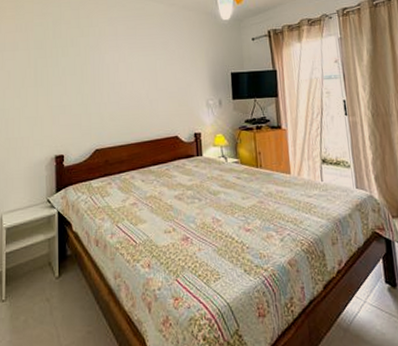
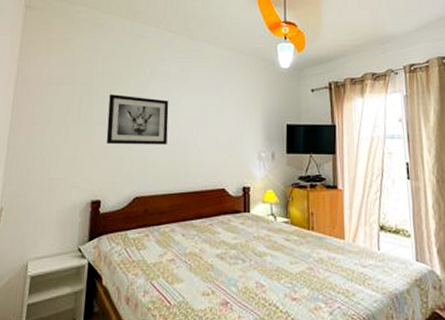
wall art: none [63,55,121,102] -> present [106,94,169,145]

